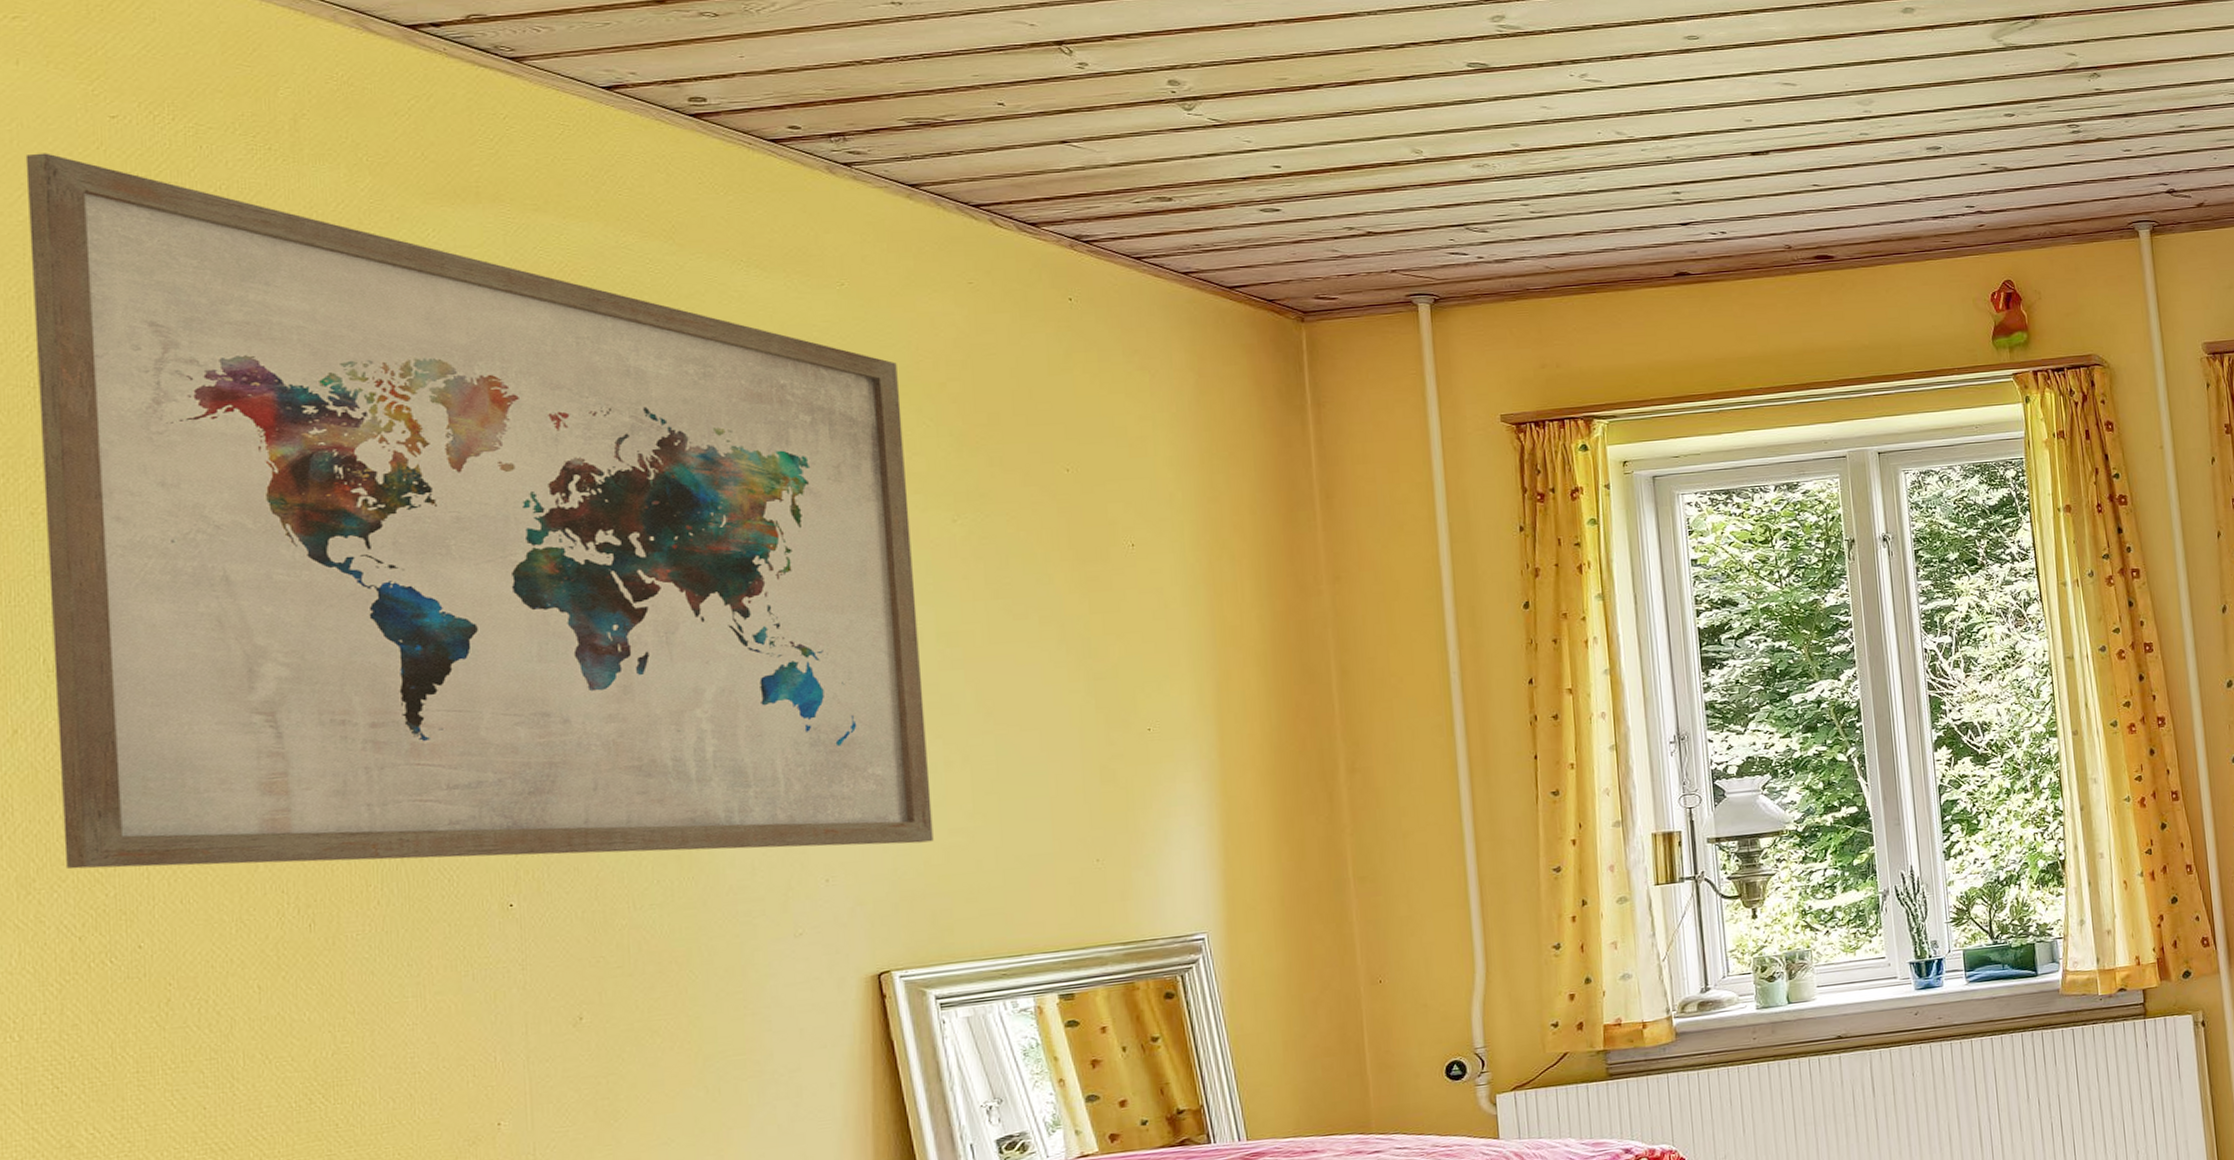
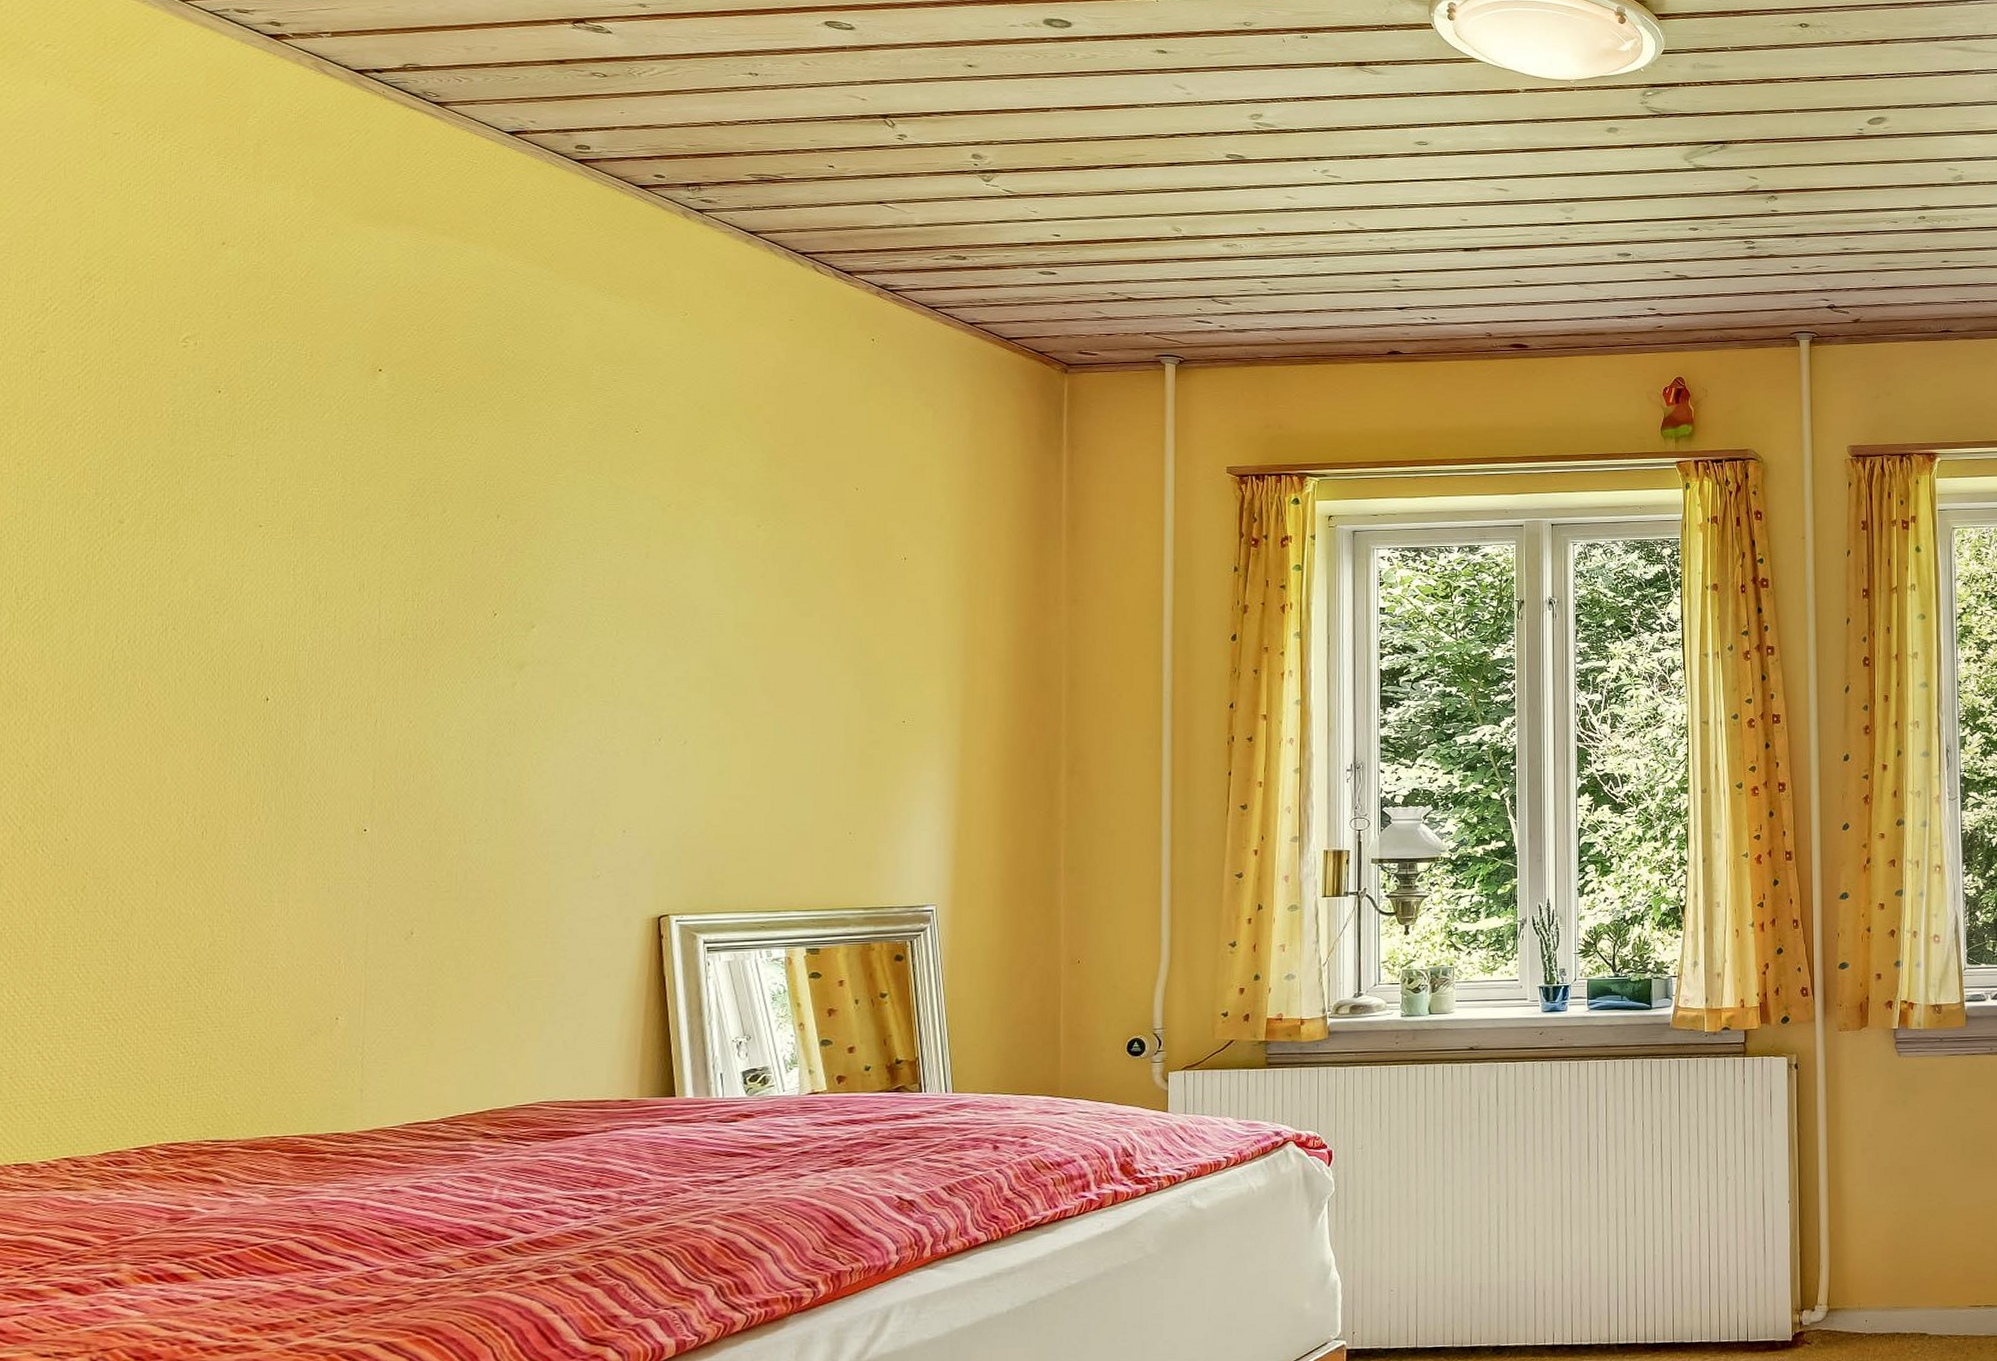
wall art: present [25,153,934,870] -> none [15,160,724,805]

